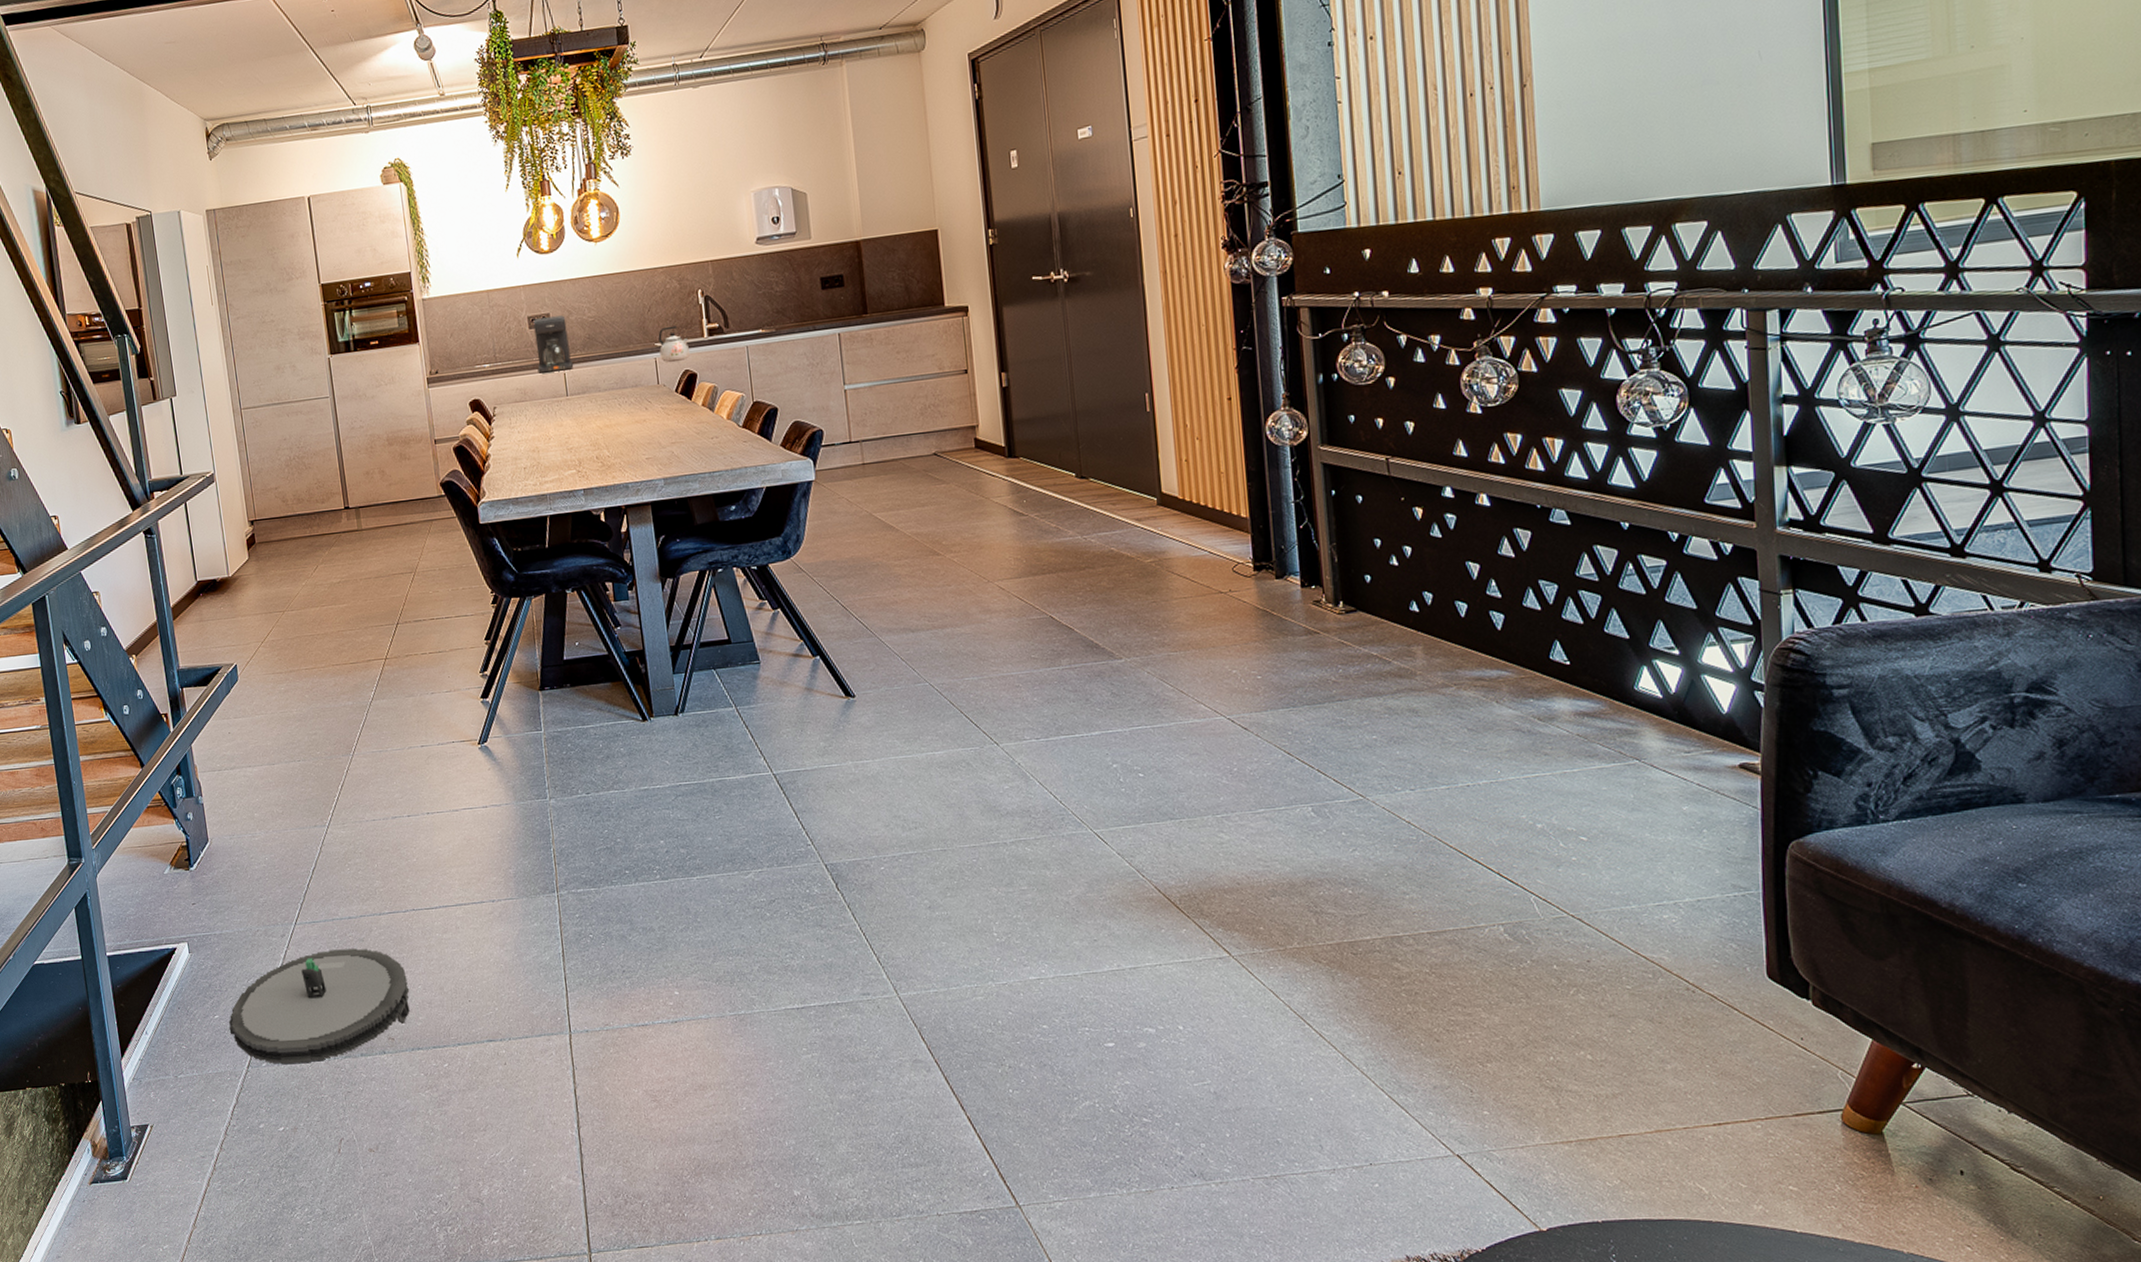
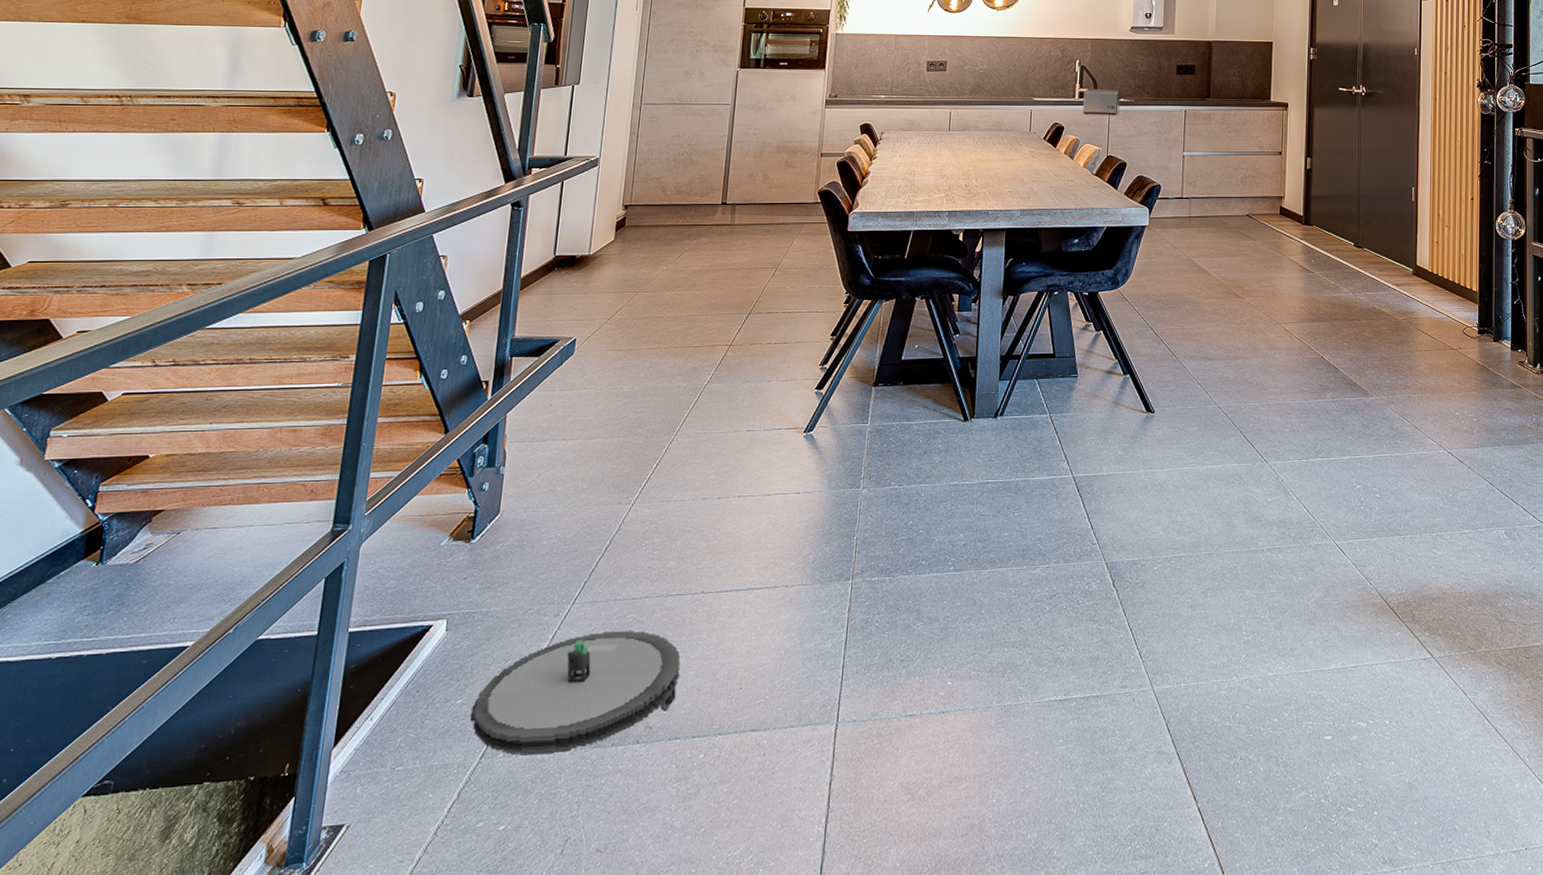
coffee maker: present [533,315,573,373] -> none [927,64,960,110]
kettle: present [658,325,691,363] -> none [1036,86,1062,116]
toaster: none [713,318,760,356] -> present [1083,89,1123,115]

